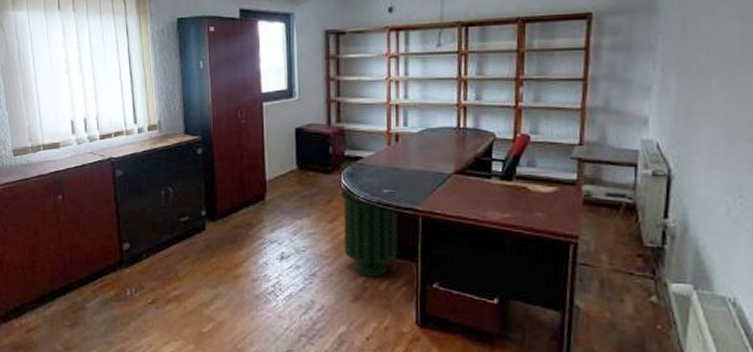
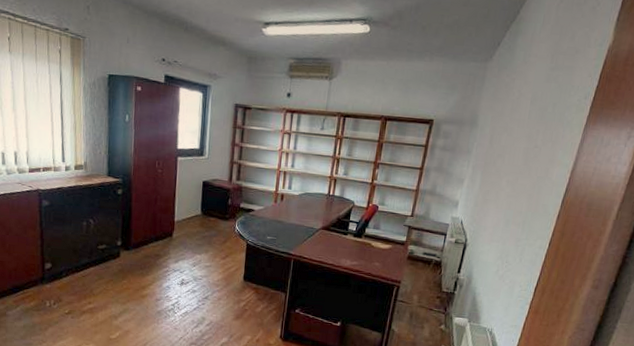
trash can: present [341,186,398,277] -> none [232,231,276,302]

